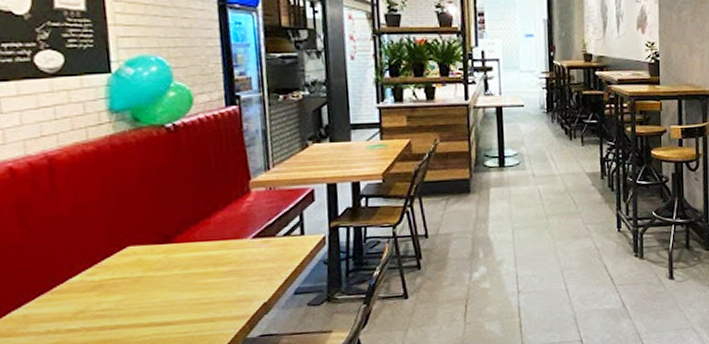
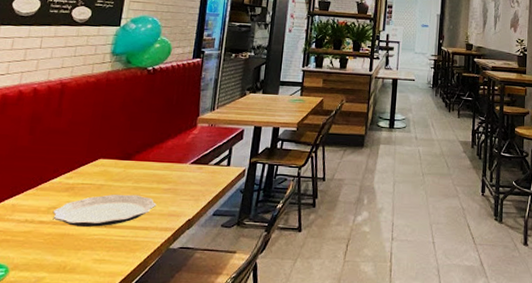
plate: none [81,283,219,330] -> present [52,194,157,227]

